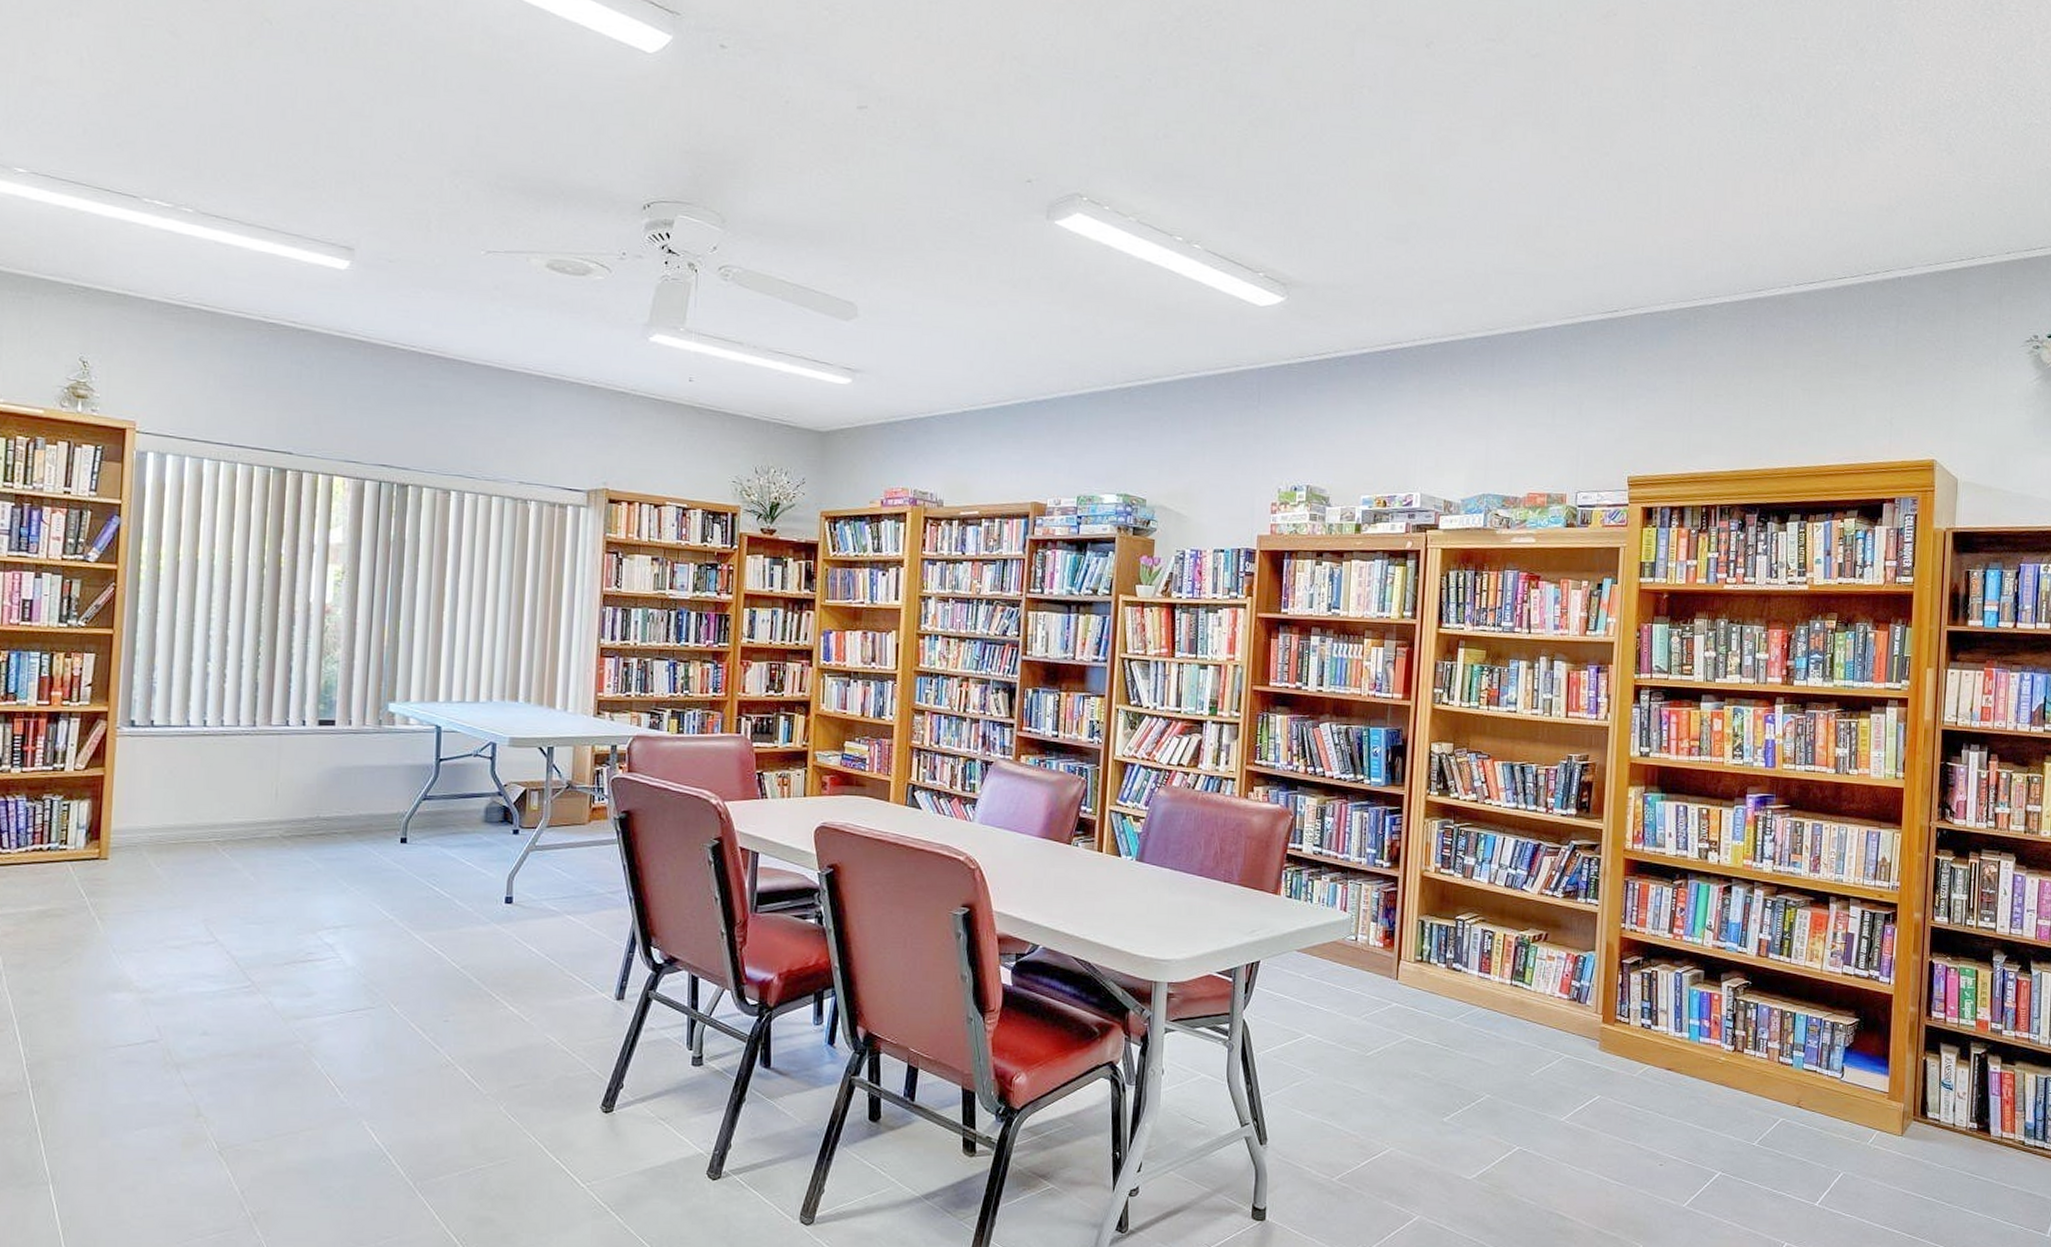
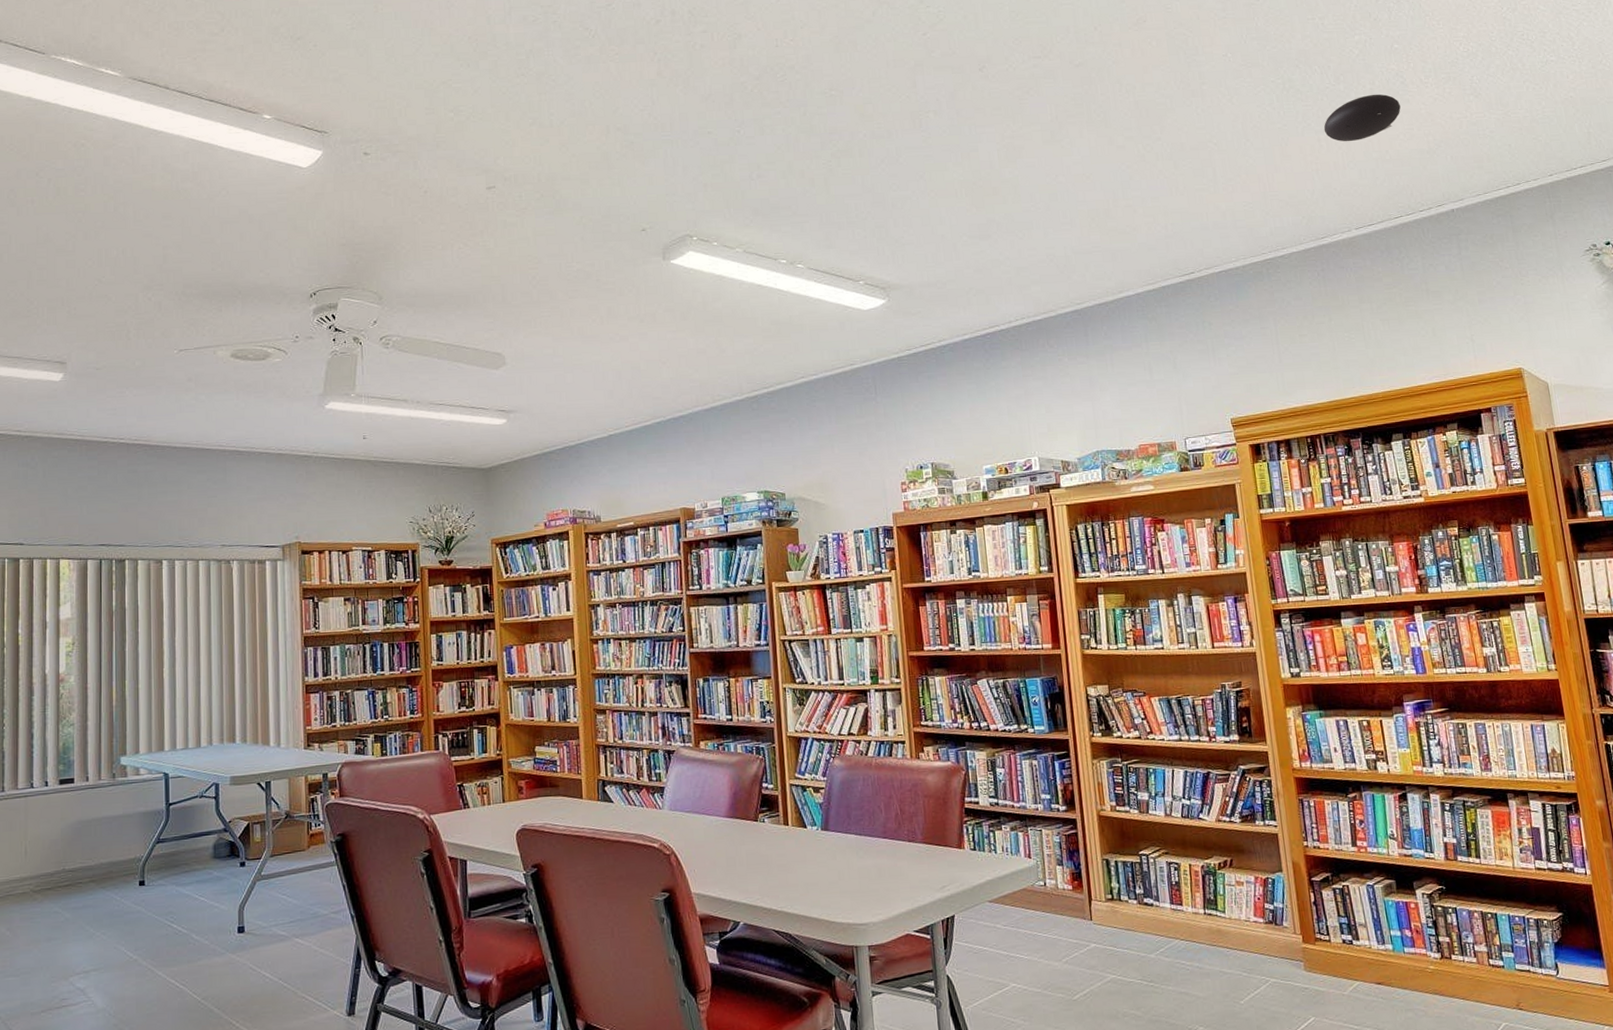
ceiling light: none [1783,135,1869,187] -> present [1323,94,1401,142]

